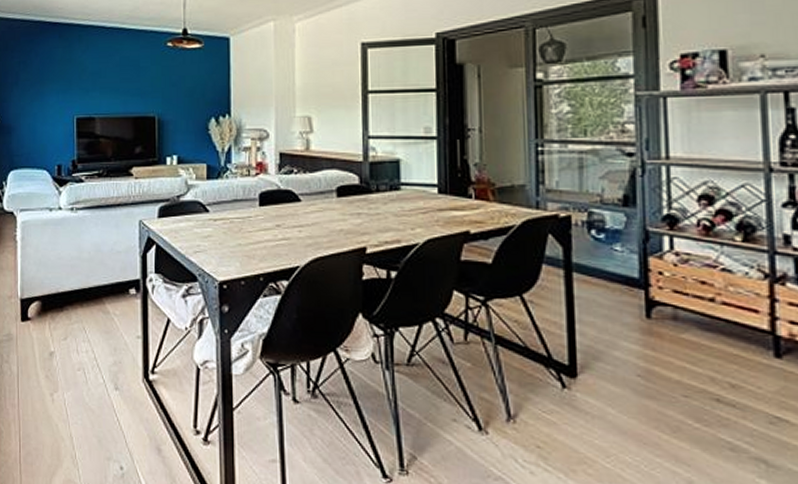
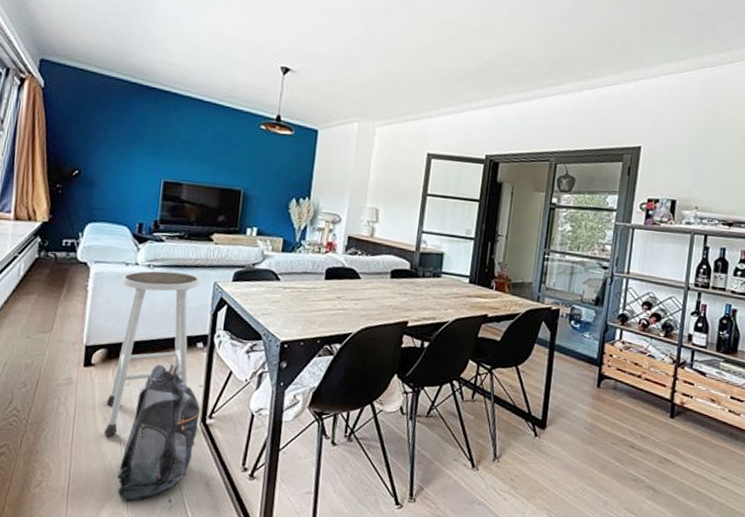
stool: none [47,213,125,395] -> present [103,270,200,436]
backpack: none [65,314,142,470] -> present [116,364,201,503]

